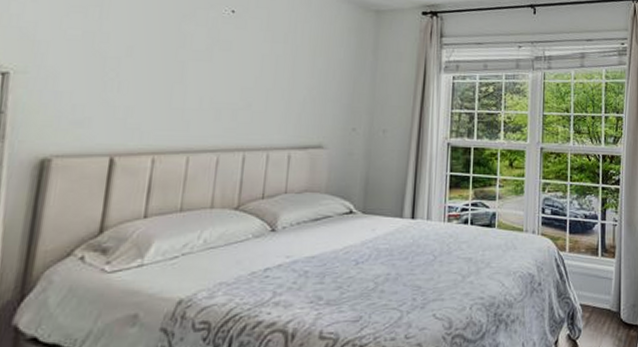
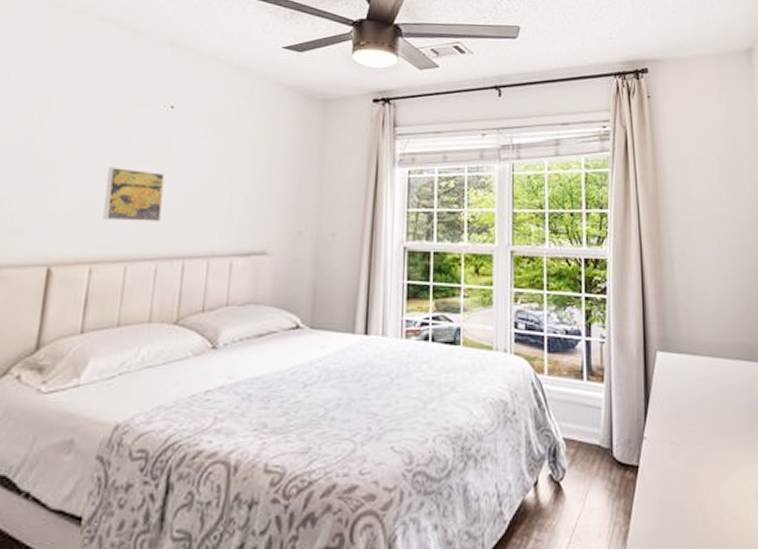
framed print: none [165,66,226,117] -> present [103,168,165,222]

